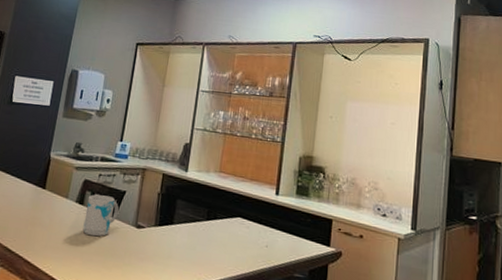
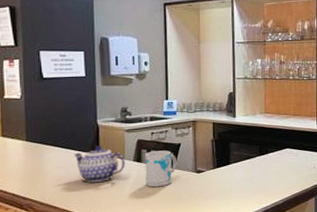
teapot: none [21,179,68,219] -> present [74,145,125,183]

